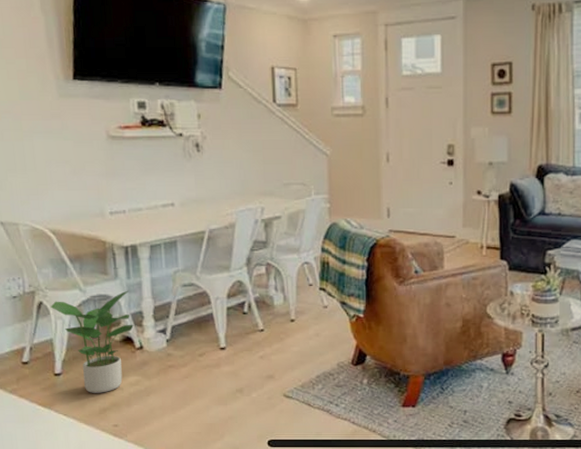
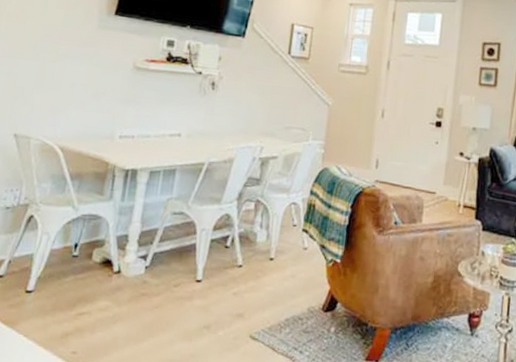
potted plant: present [50,290,134,393] -> none [40,212,120,316]

